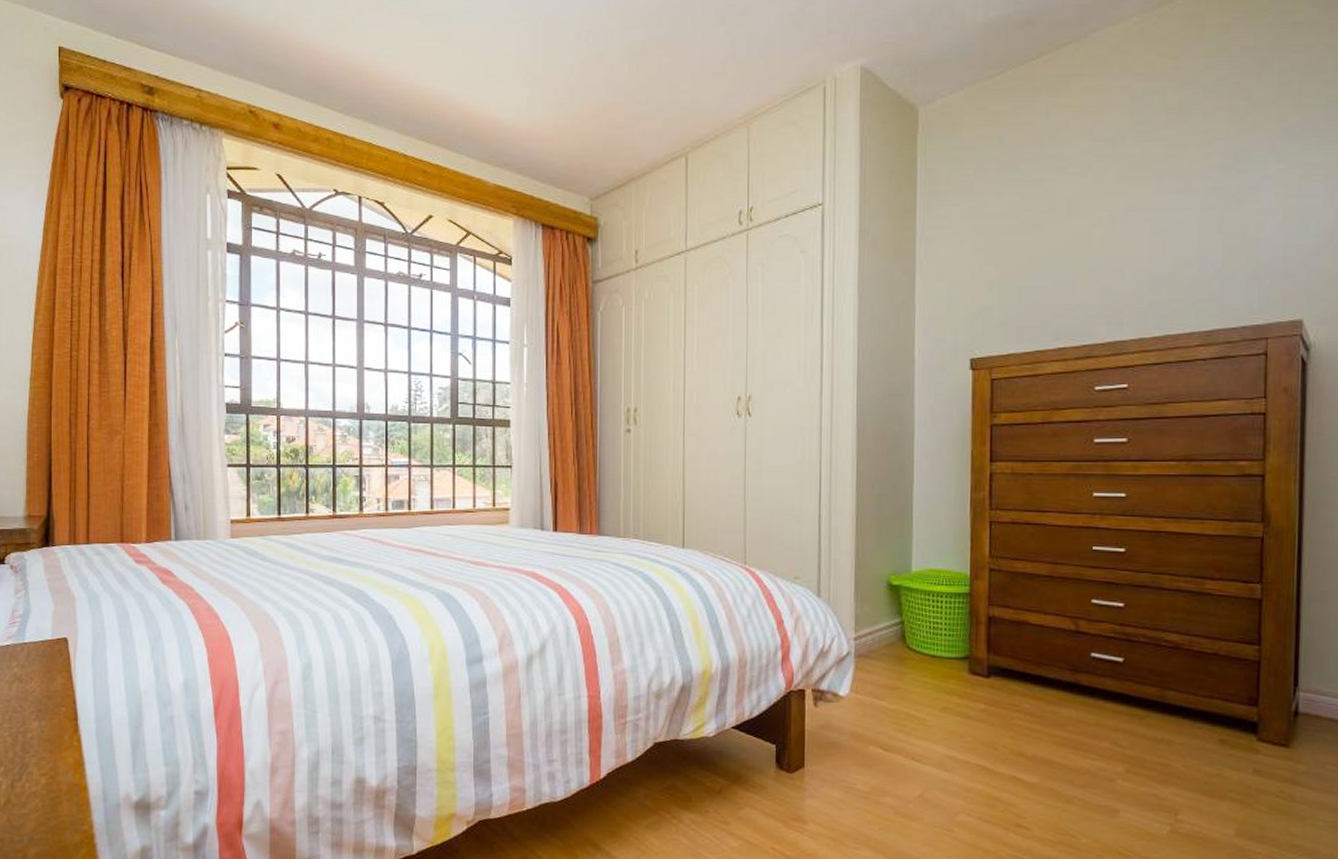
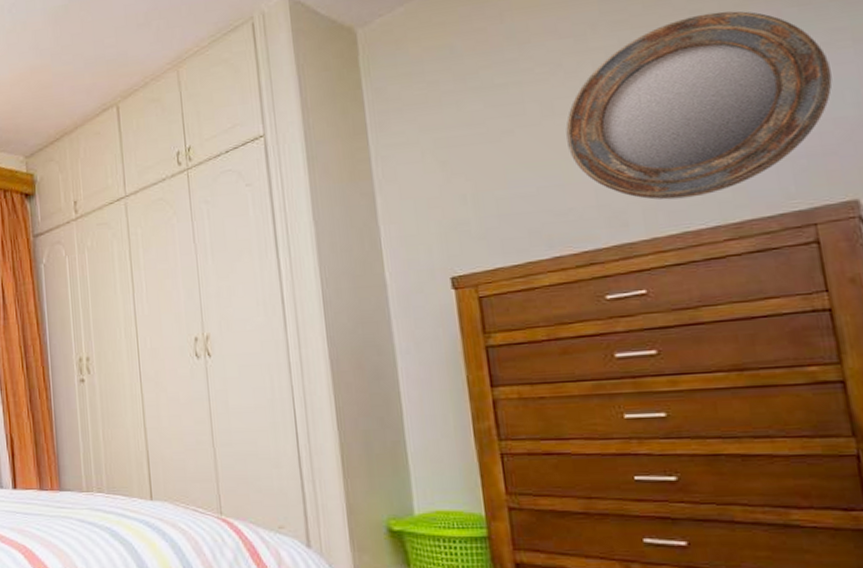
home mirror: none [1085,134,1303,305] -> present [566,11,833,200]

